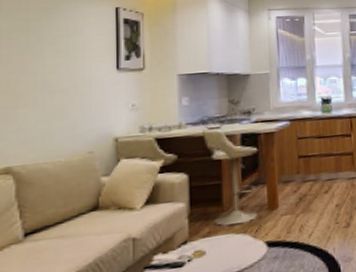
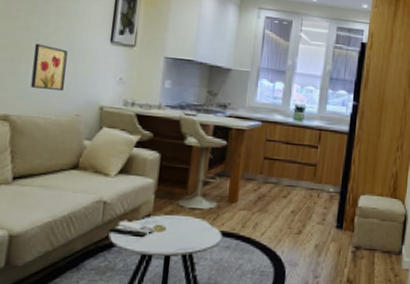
wall art: none [32,85,72,133] -> present [31,43,68,91]

